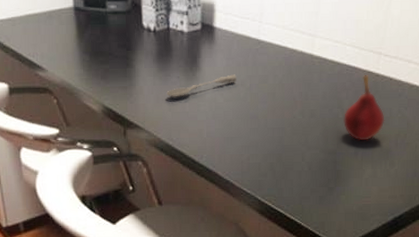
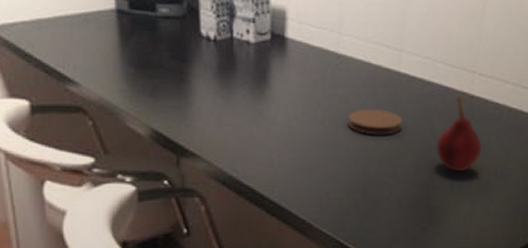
soupspoon: present [166,74,238,97] -> none [229,93,314,120]
coaster: none [266,87,314,110] -> present [348,110,403,135]

